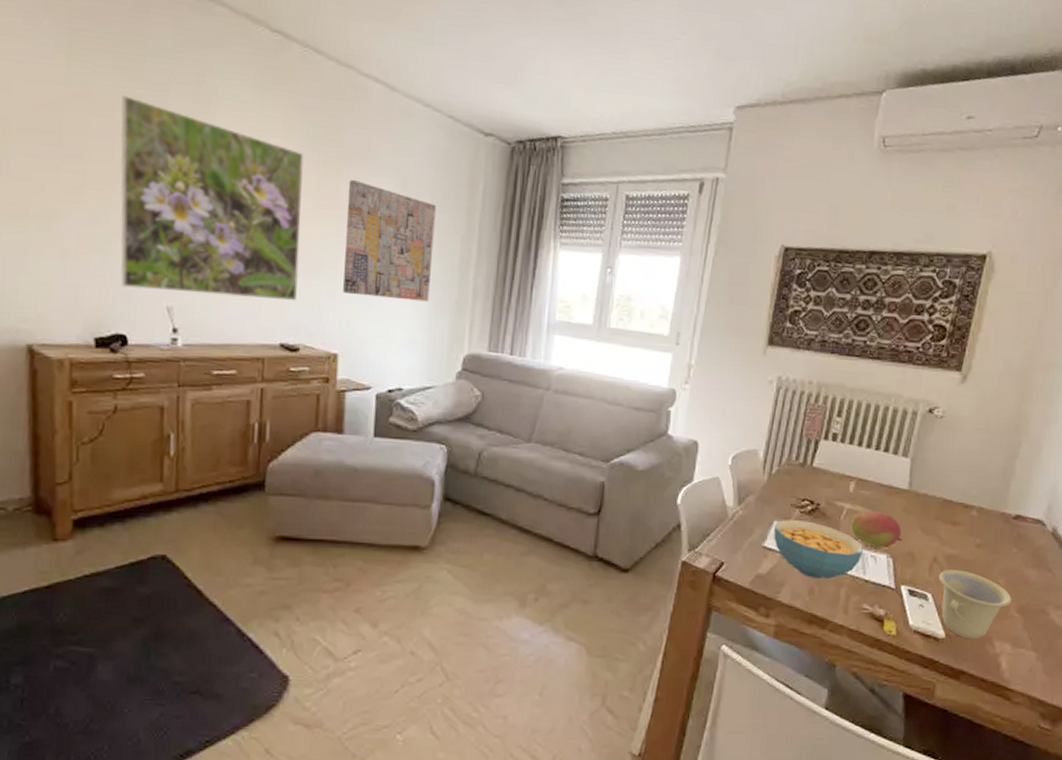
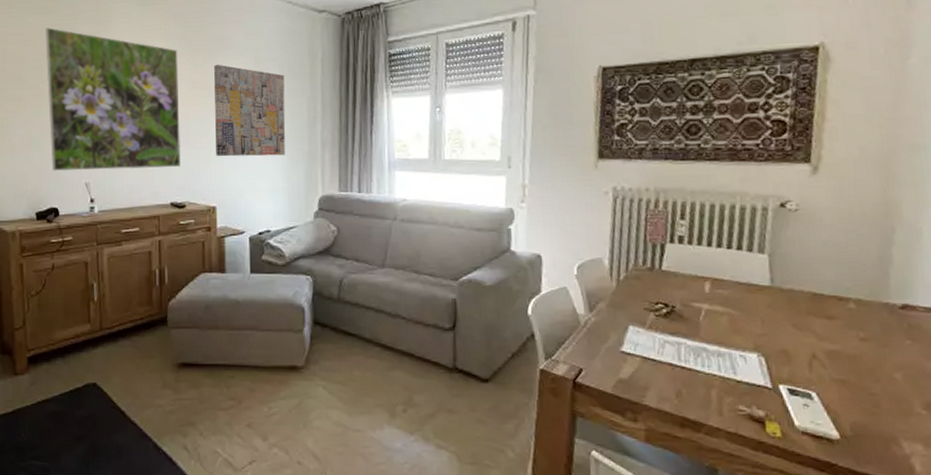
cereal bowl: present [774,519,863,580] -> none [630,323,730,382]
fruit: present [850,511,903,549] -> none [710,310,774,348]
cup: present [939,570,1012,638] -> none [822,366,915,438]

